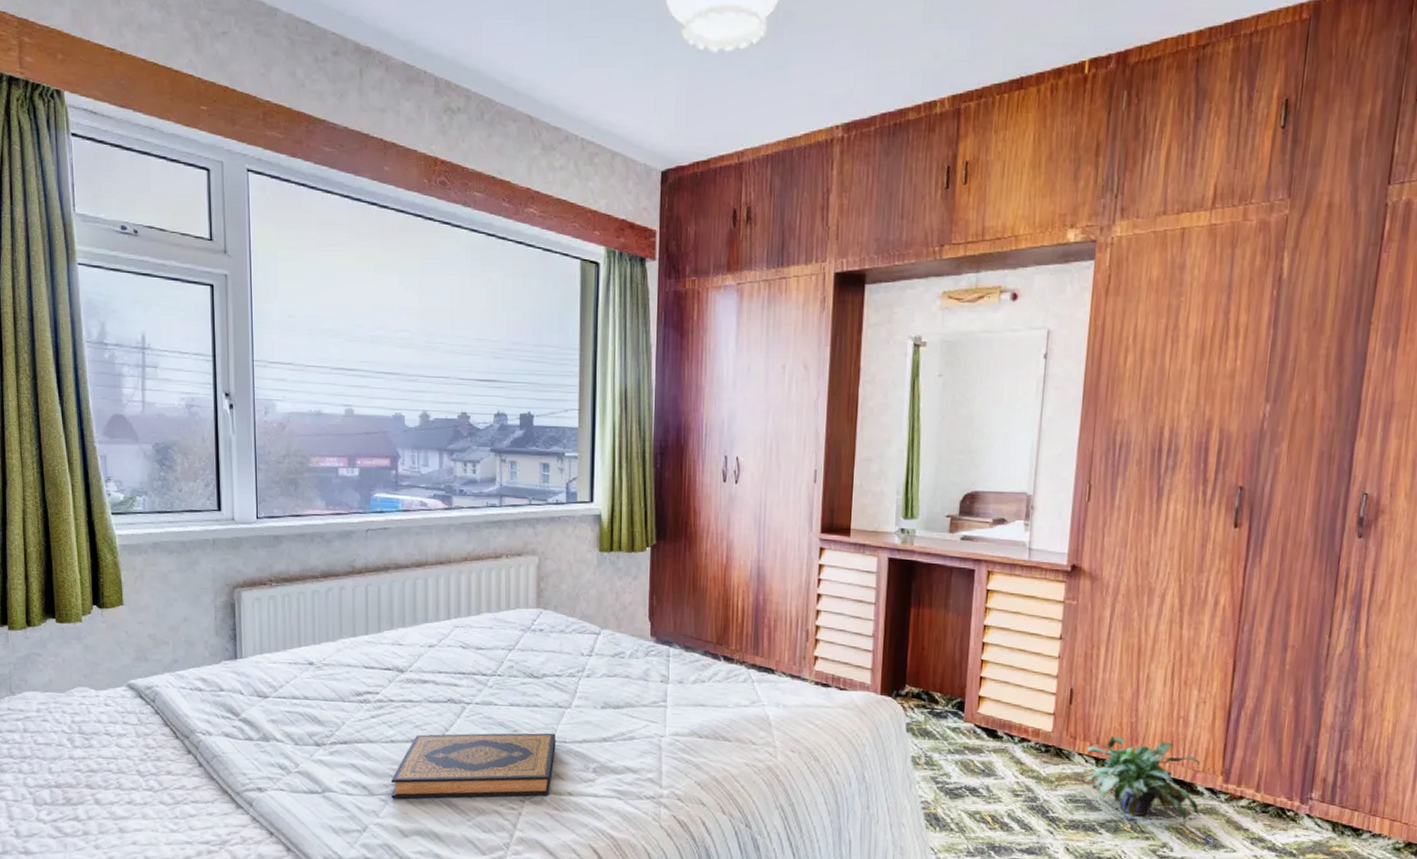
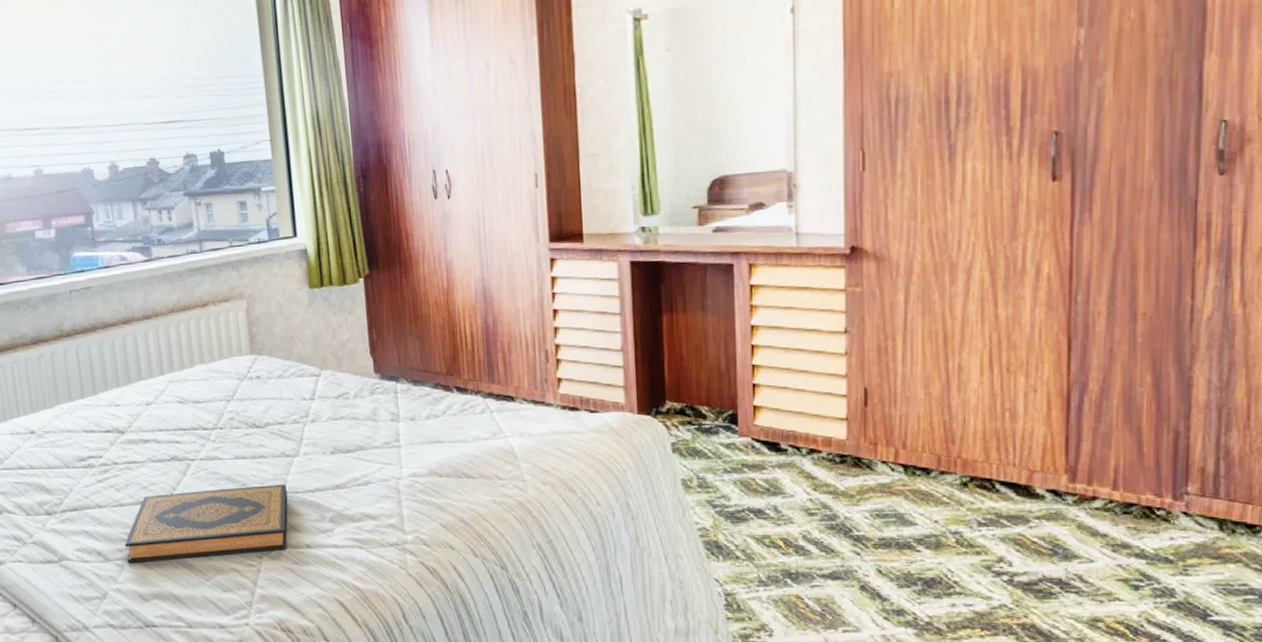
potted plant: present [1085,736,1200,826] -> none [891,439,1041,536]

